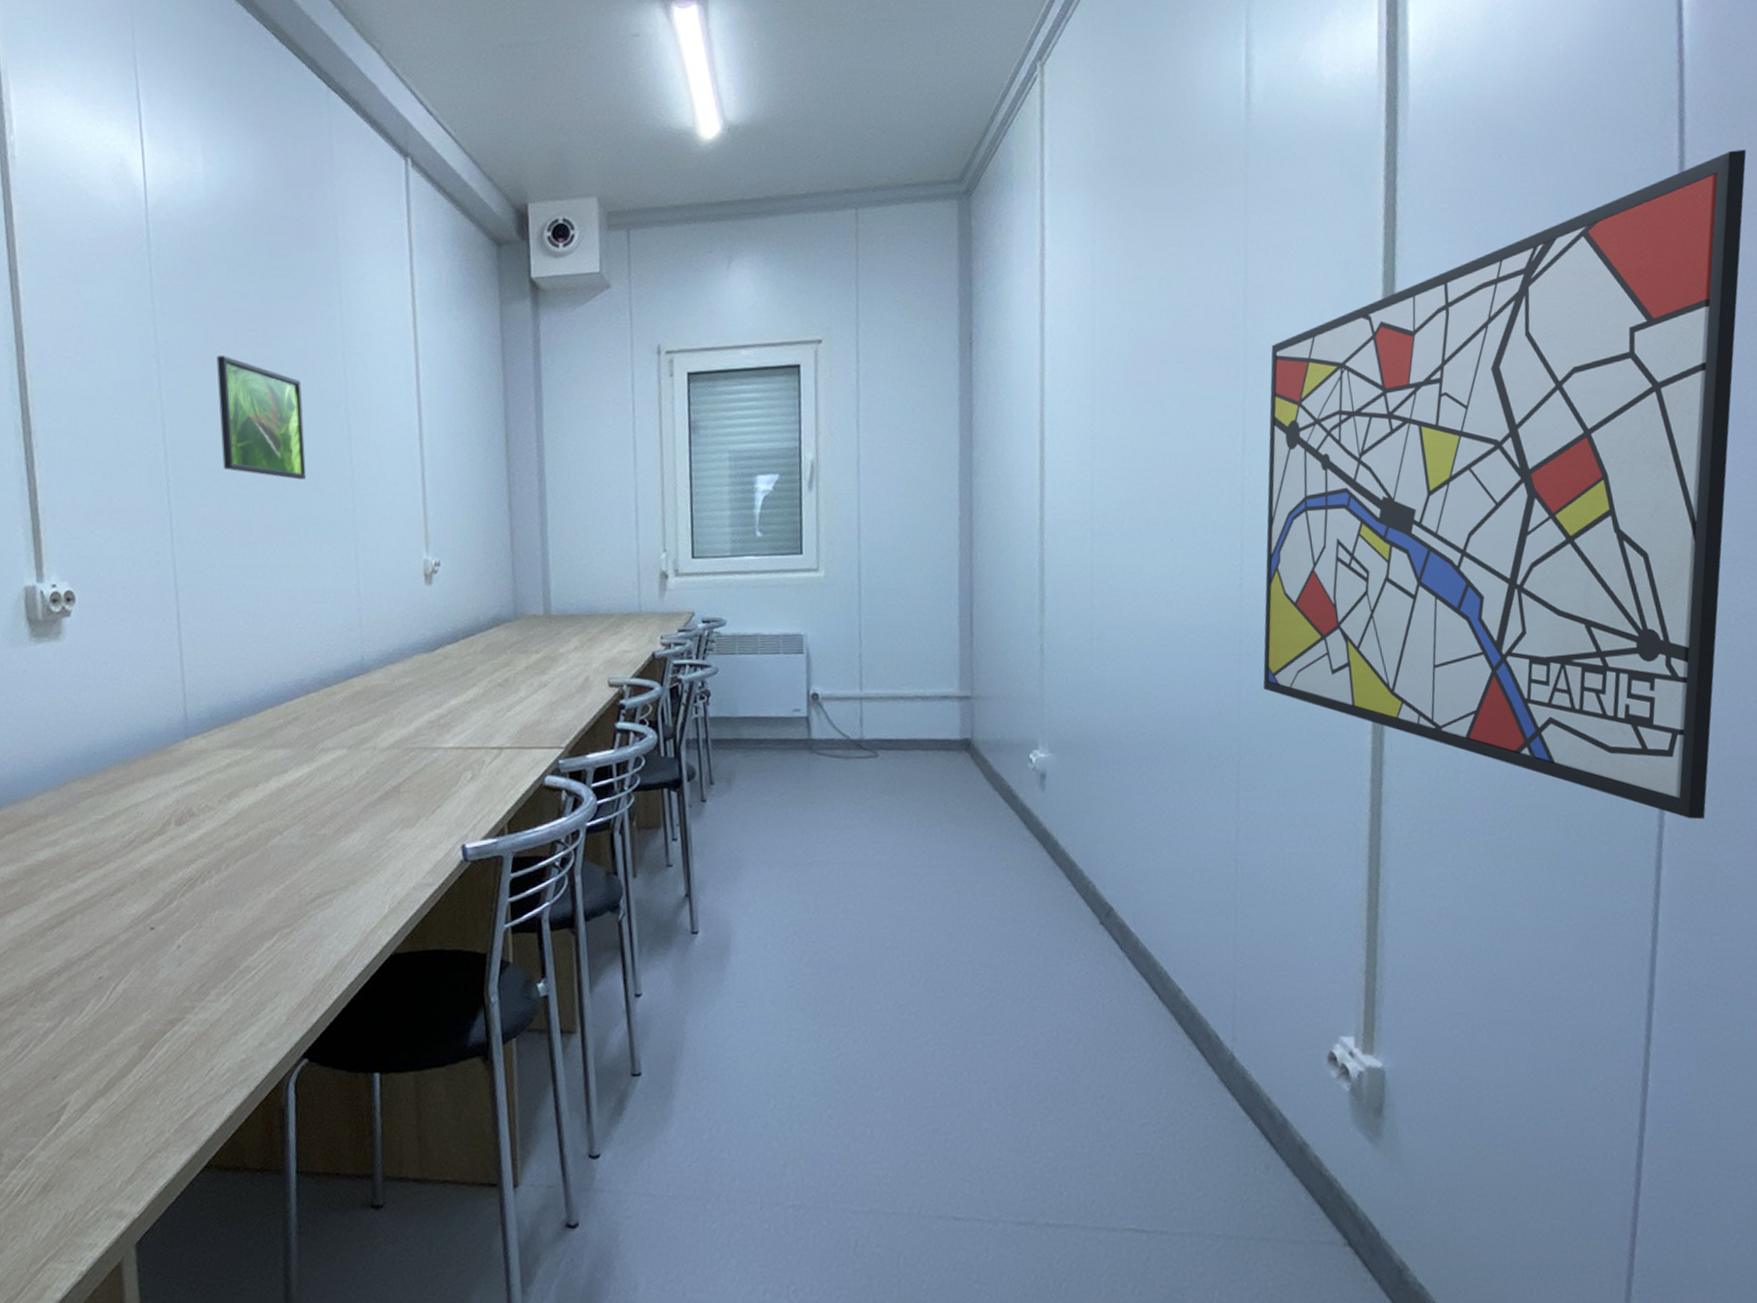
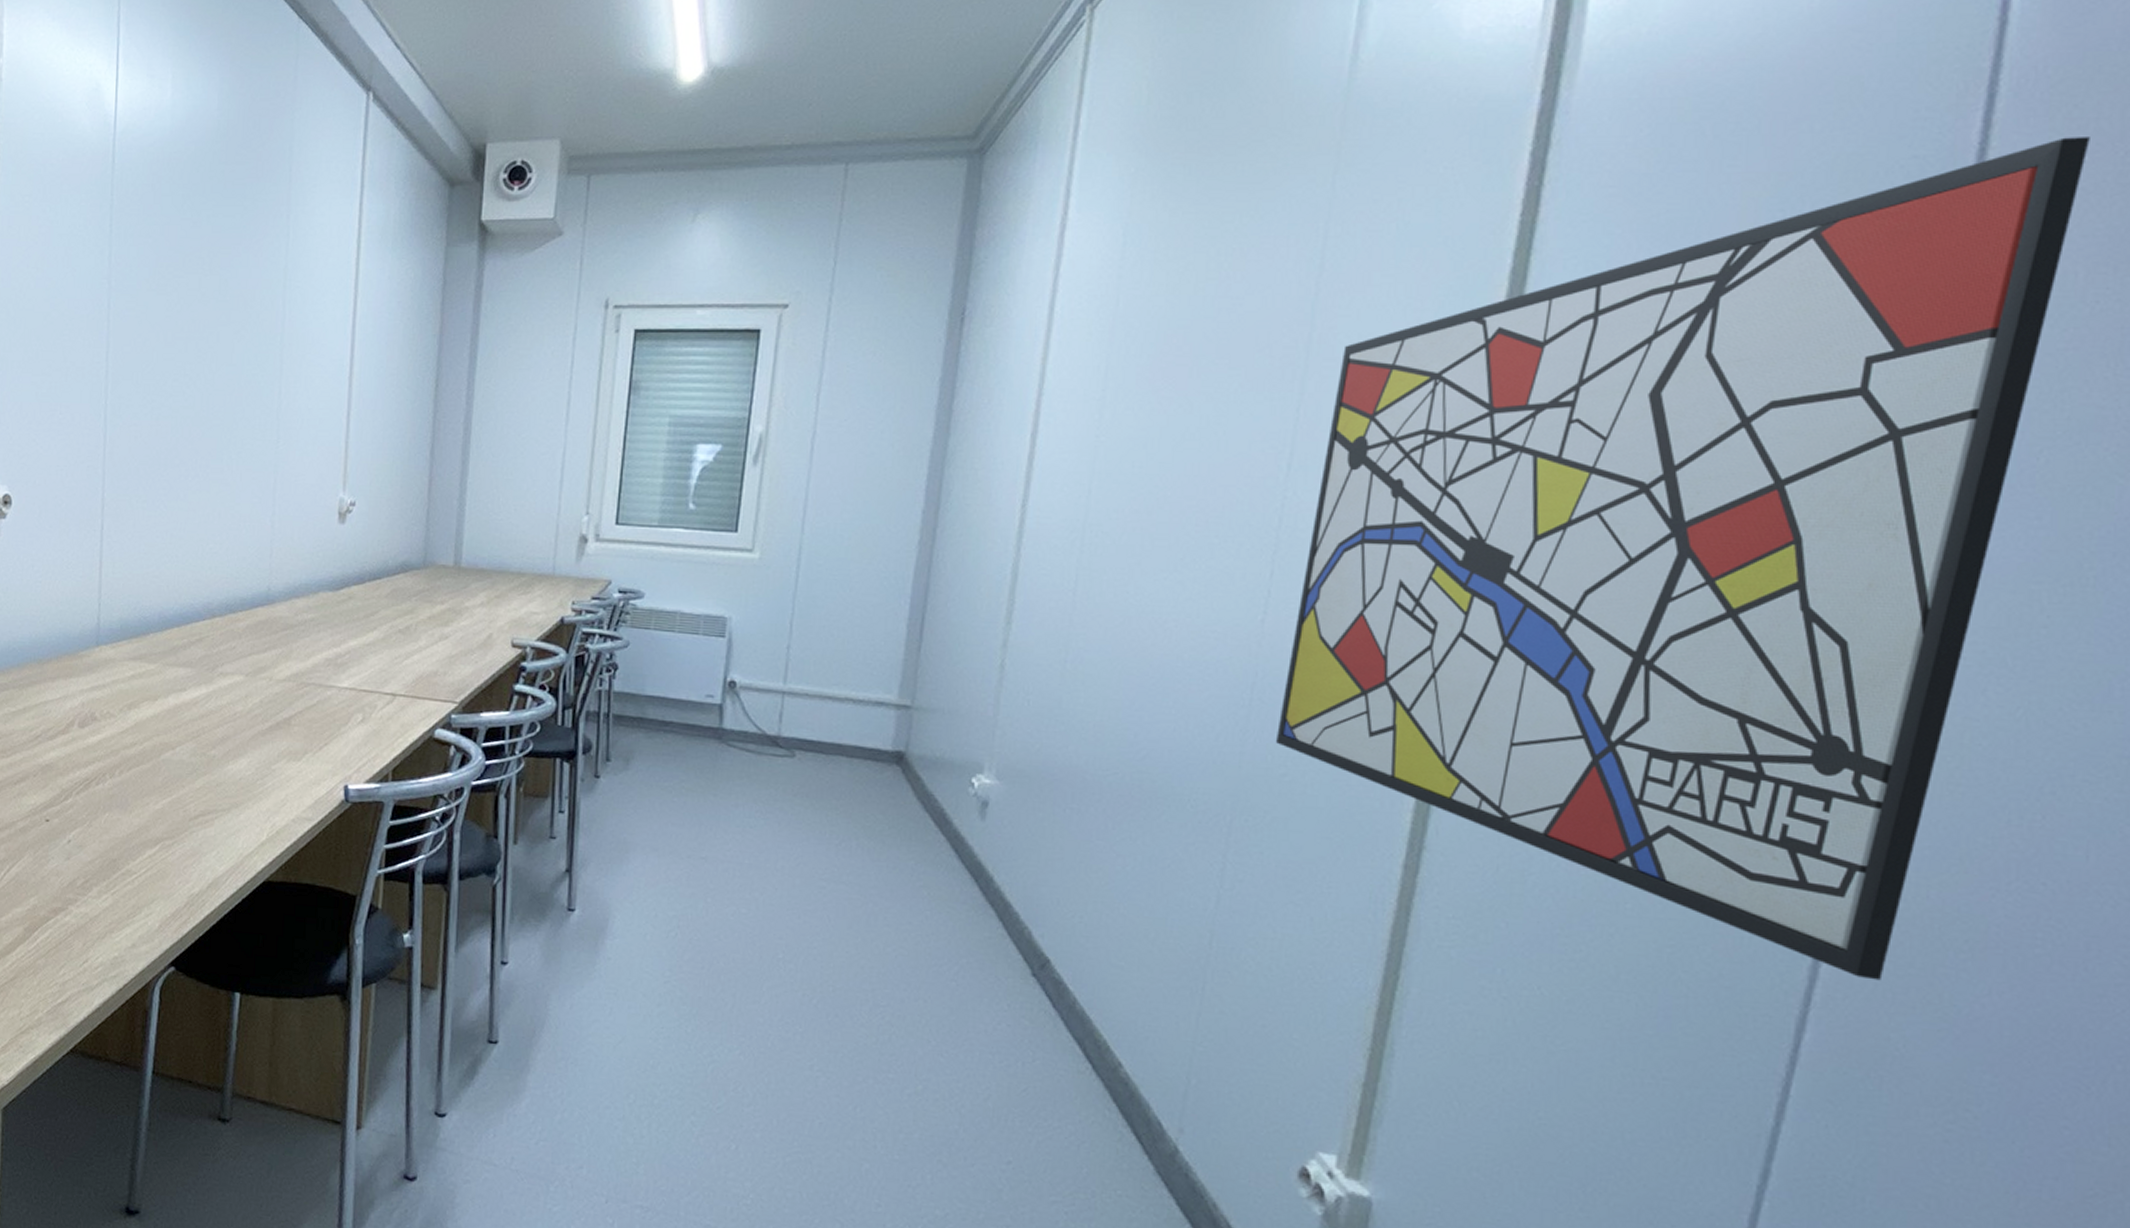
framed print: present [216,356,307,480] -> none [158,281,240,408]

